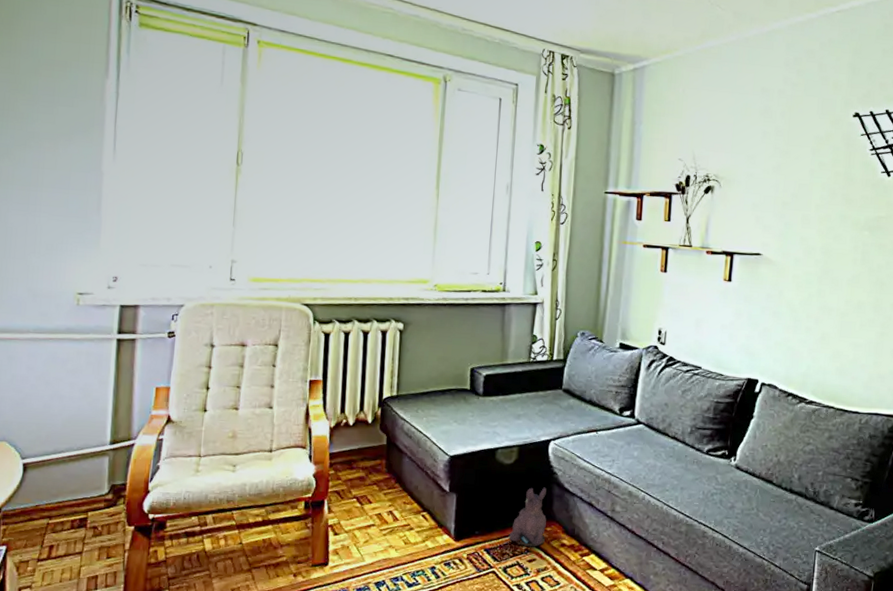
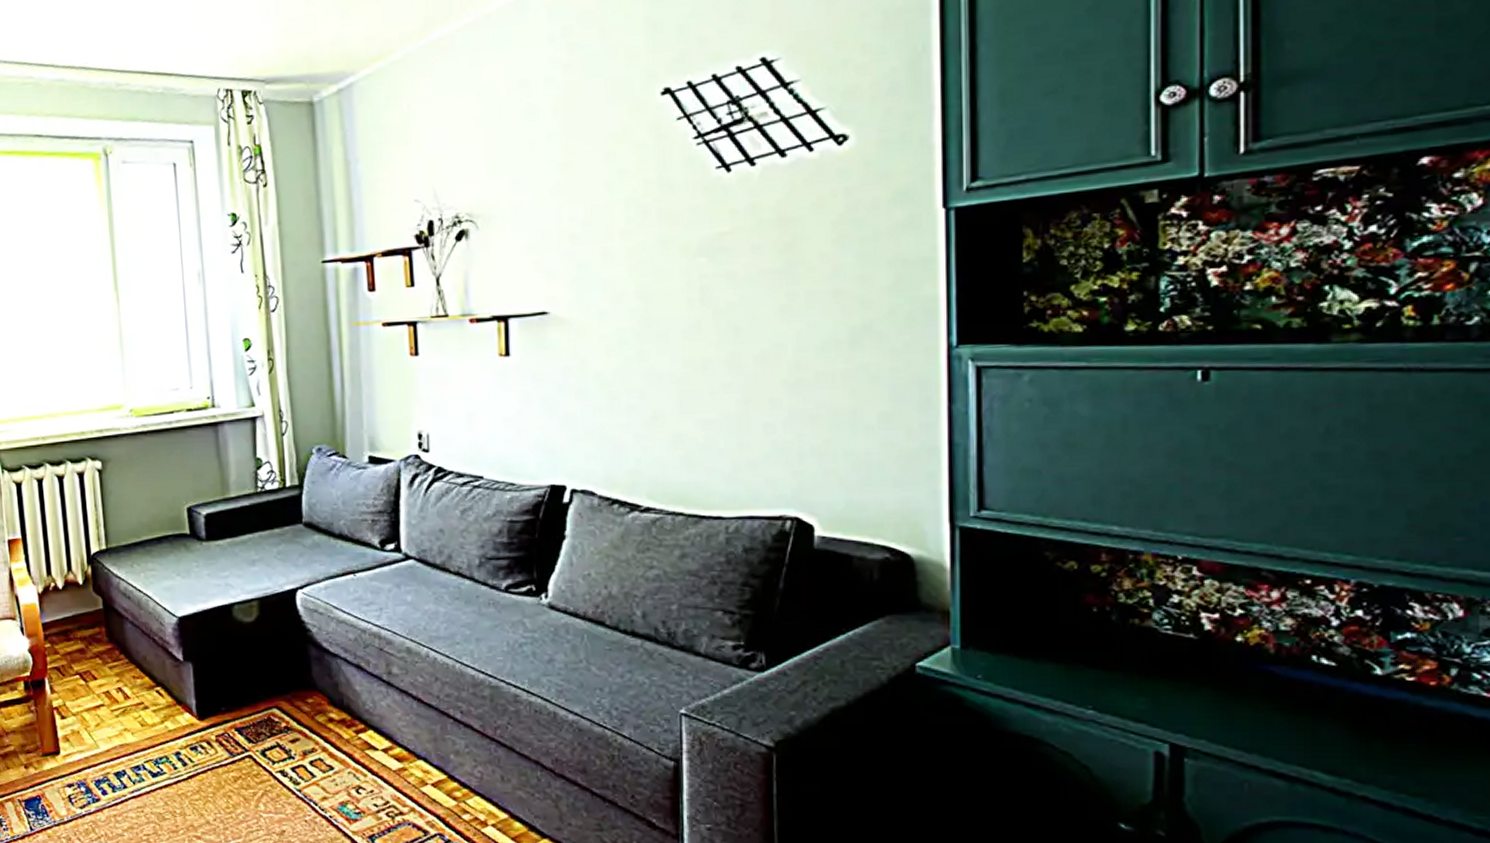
plush toy: present [508,487,547,547] -> none [262,648,307,724]

